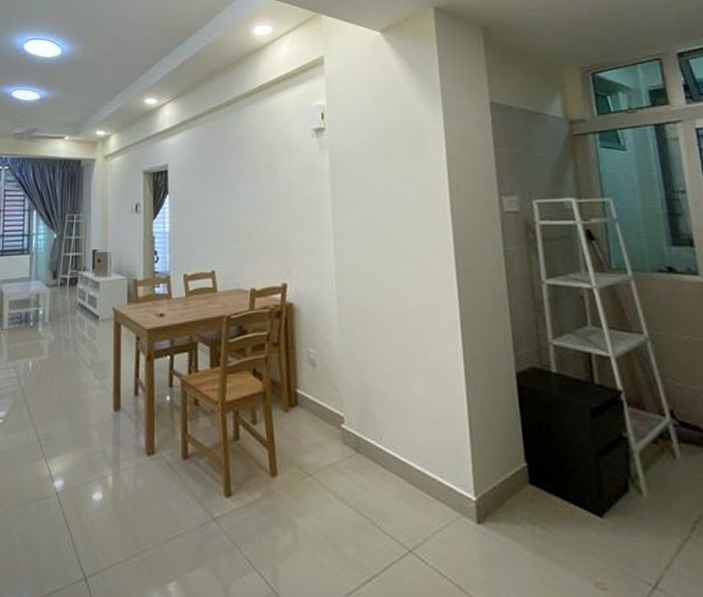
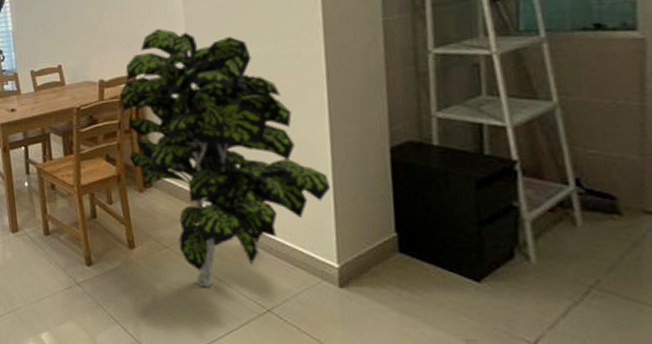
indoor plant: none [270,242,466,523] -> present [120,29,331,287]

